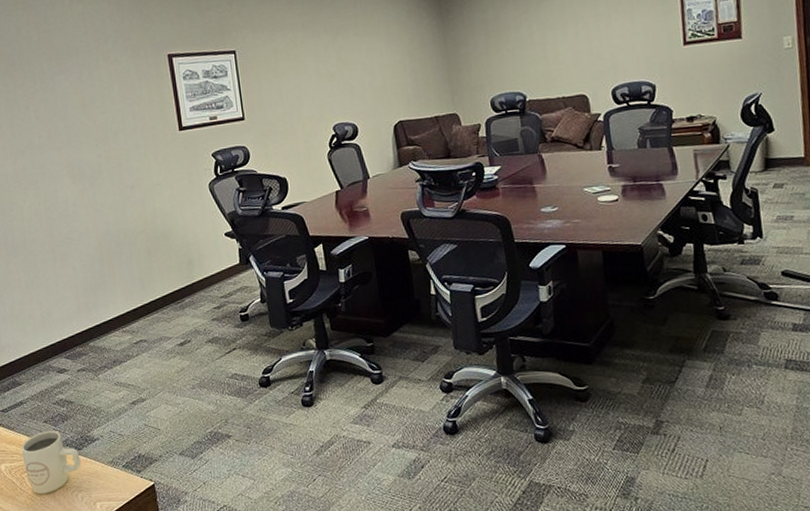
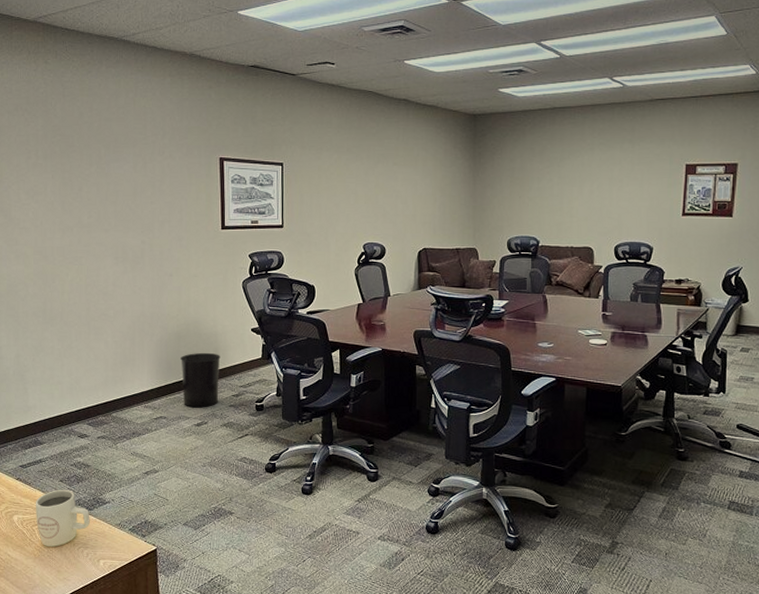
waste bin: none [154,264,200,327] -> present [181,352,221,408]

